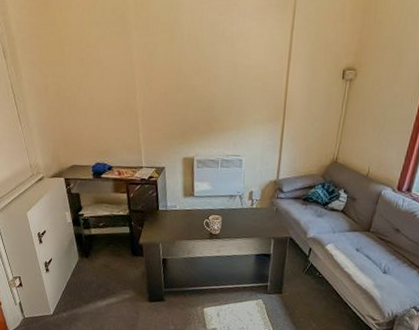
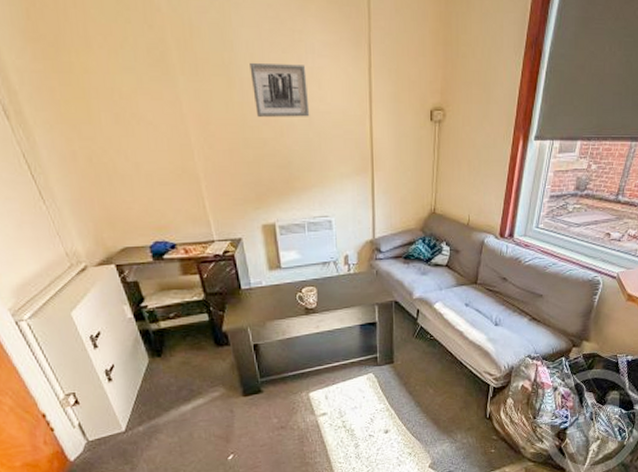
wall art: none [190,22,237,70] -> present [250,62,310,117]

